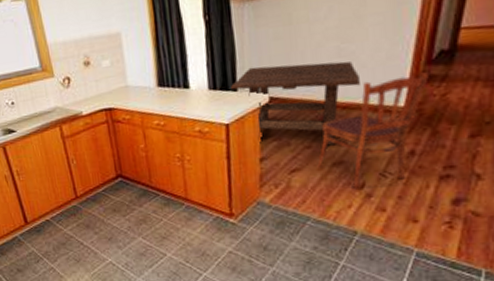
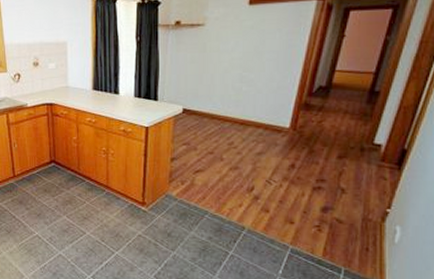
dining table: present [231,61,360,146] -> none [153,82,255,154]
dining chair: present [317,72,430,190] -> none [217,102,310,192]

